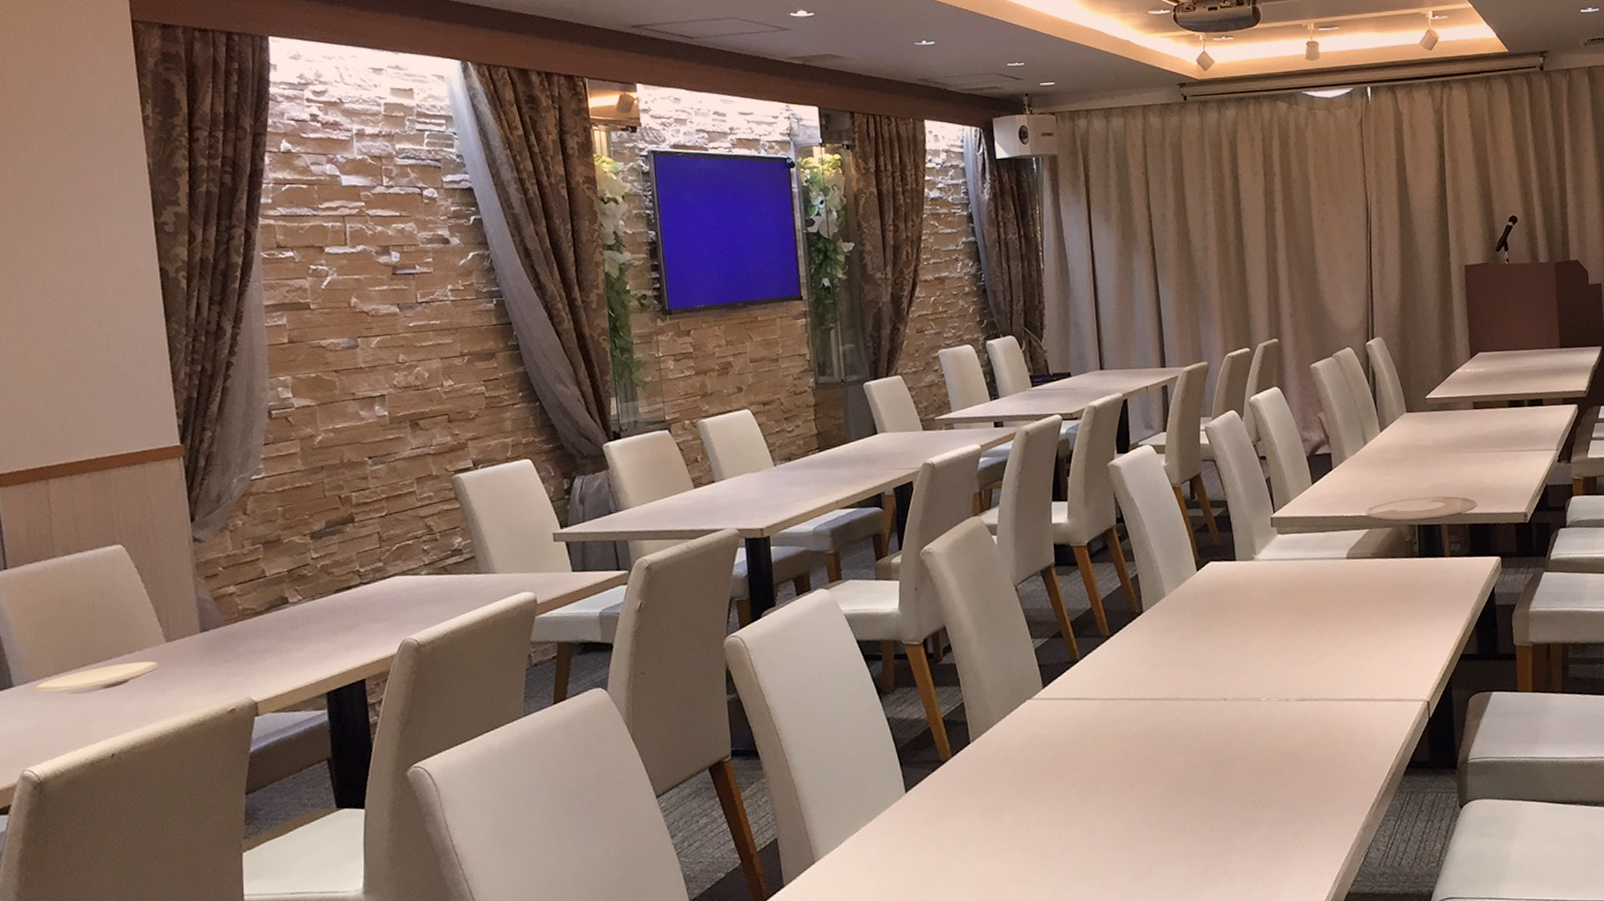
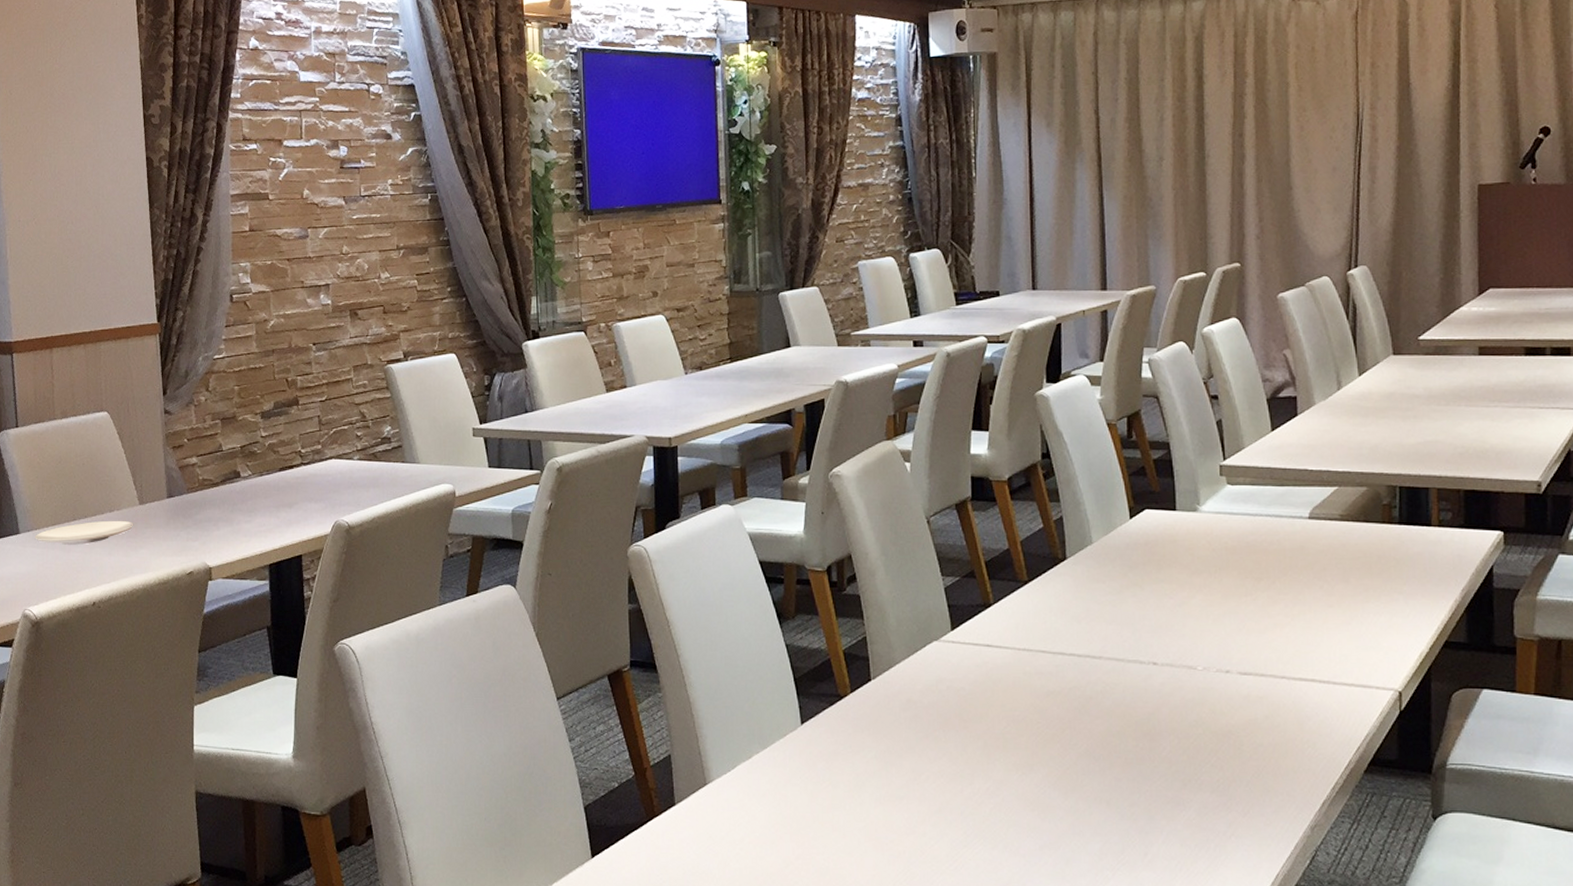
plate: present [1364,496,1477,521] -> none [1334,454,1477,480]

